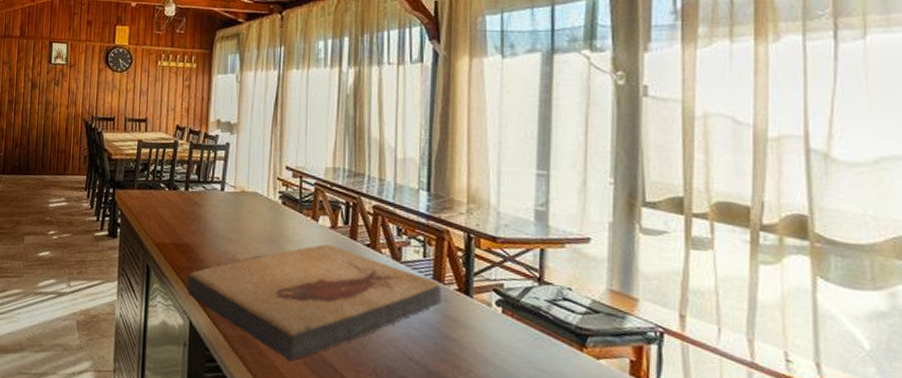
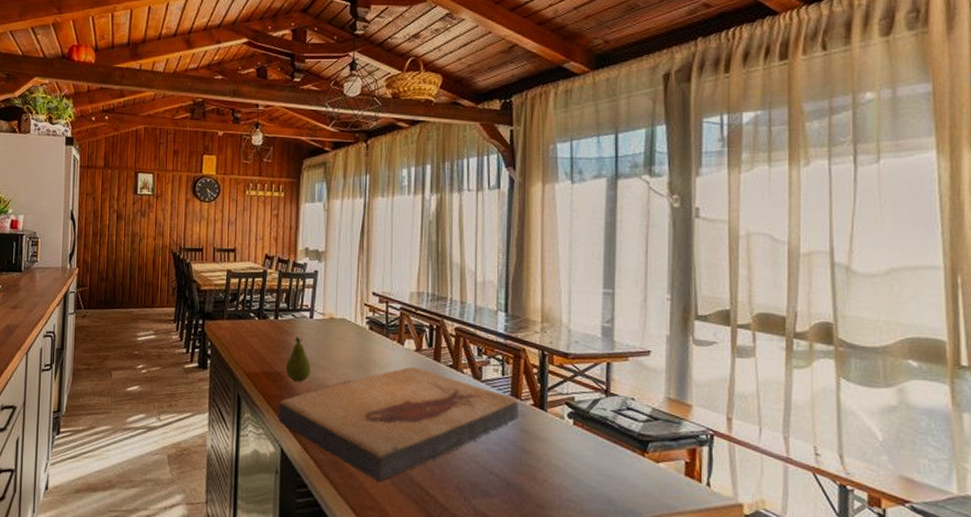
fruit: none [195,209,221,256] -> present [285,336,311,383]

